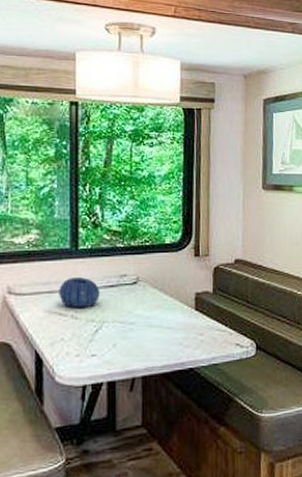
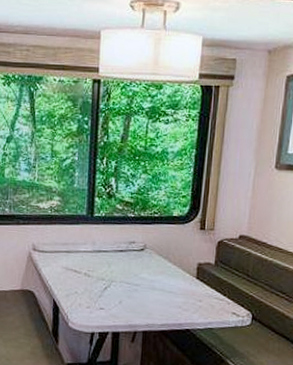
decorative bowl: present [59,277,100,309] -> none [75,241,110,268]

